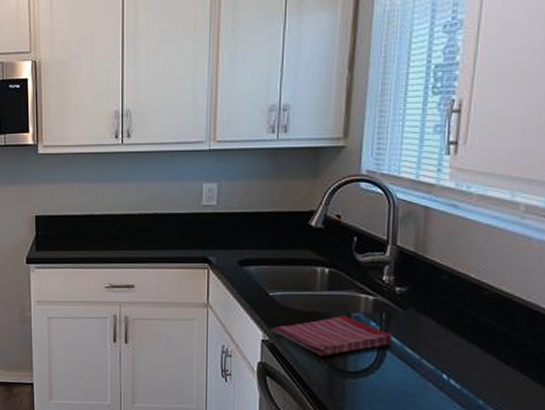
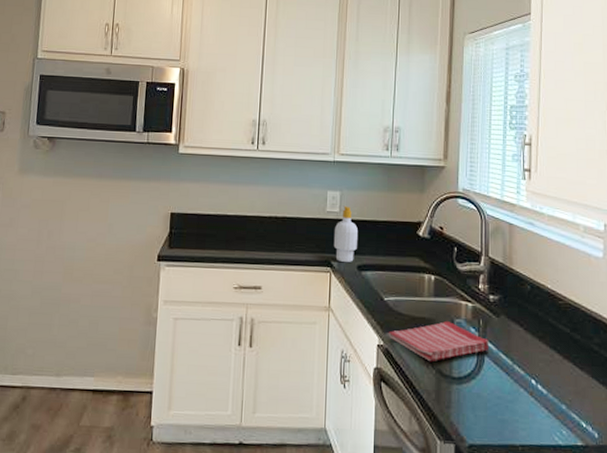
soap bottle: none [211,198,240,259] -> present [333,206,359,263]

